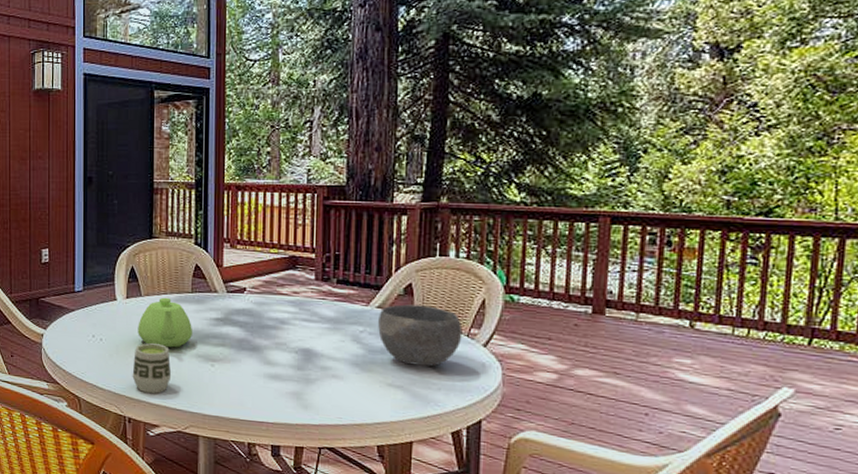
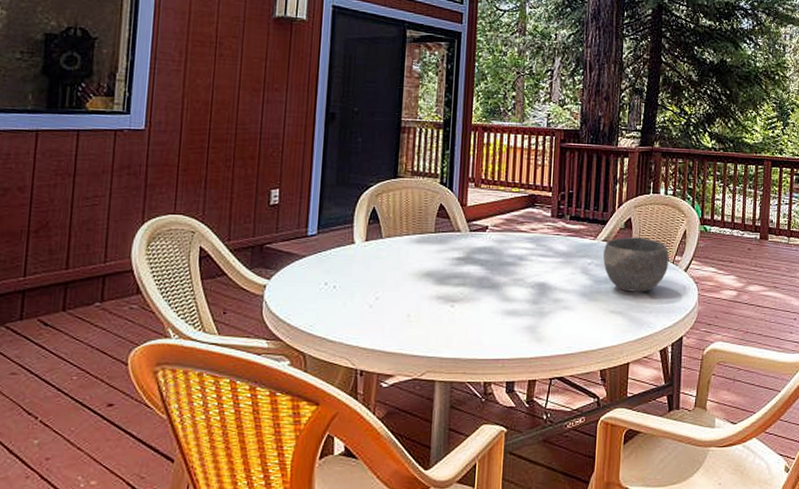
cup: present [132,343,172,394] -> none [367,288,410,342]
teapot: present [138,297,193,348] -> none [376,238,435,291]

